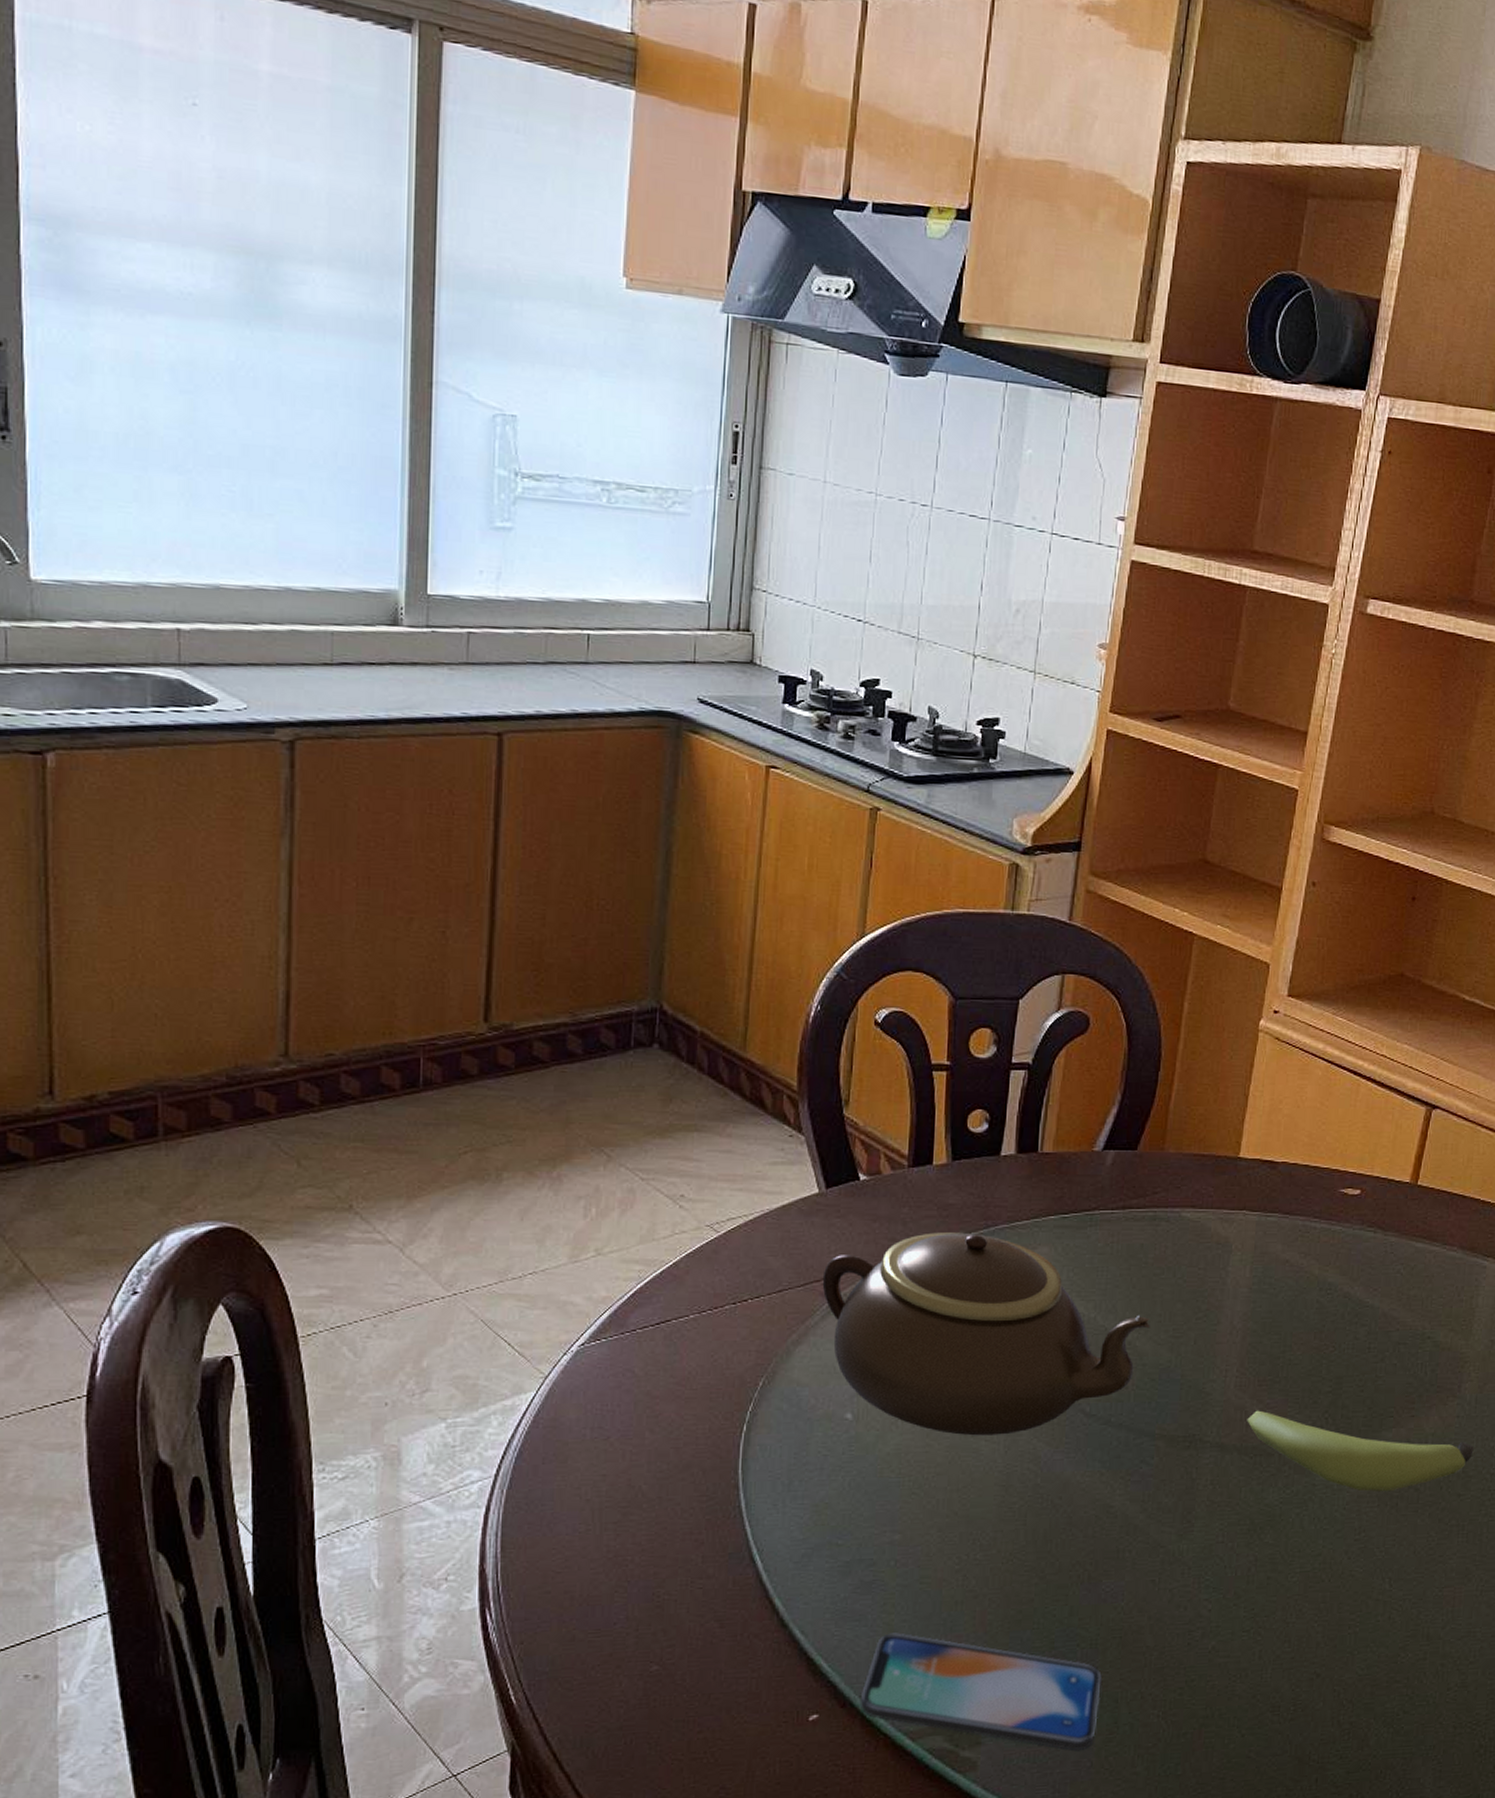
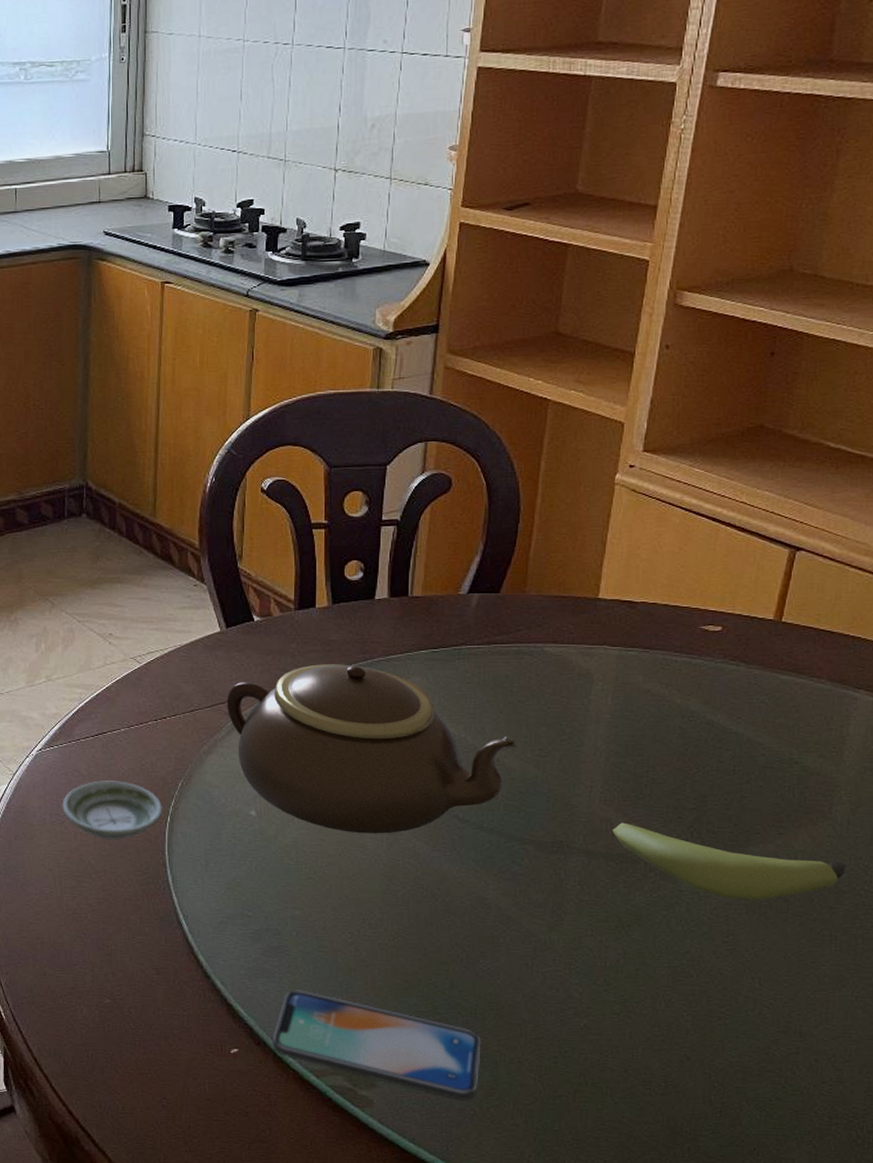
saucer: none [608,1381,739,1459] -> present [62,781,163,841]

